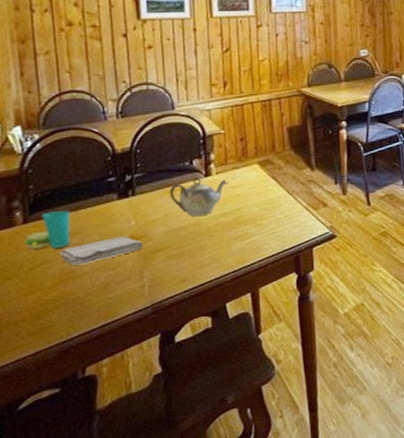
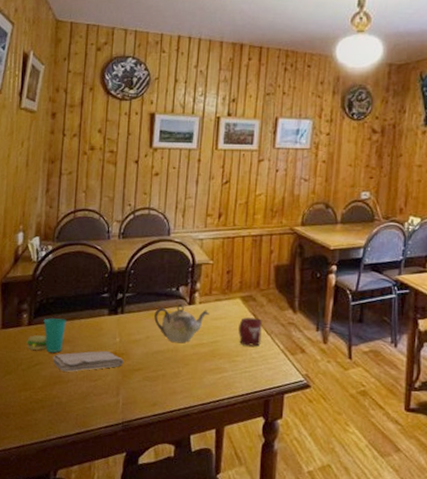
cup: none [259,180,284,209] -> present [238,317,262,346]

